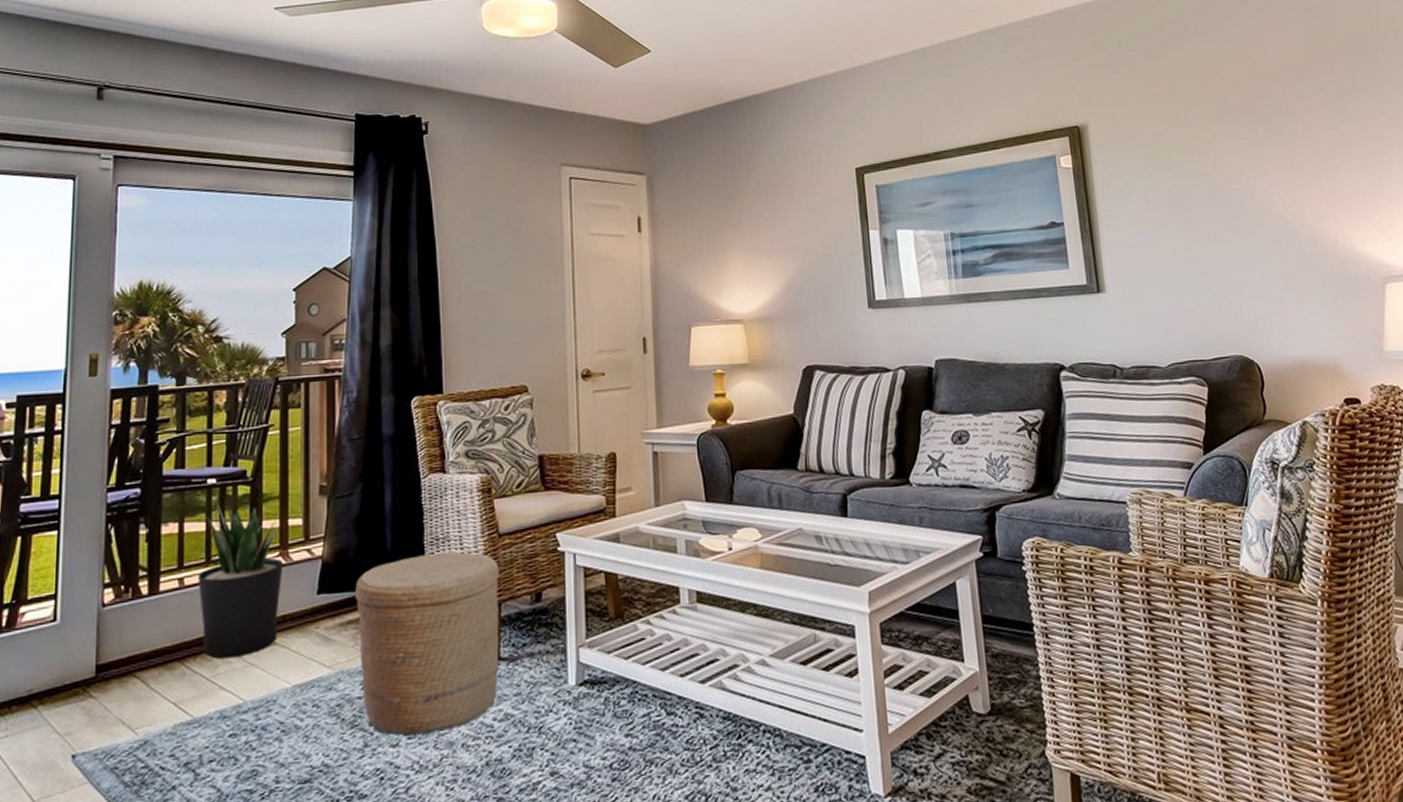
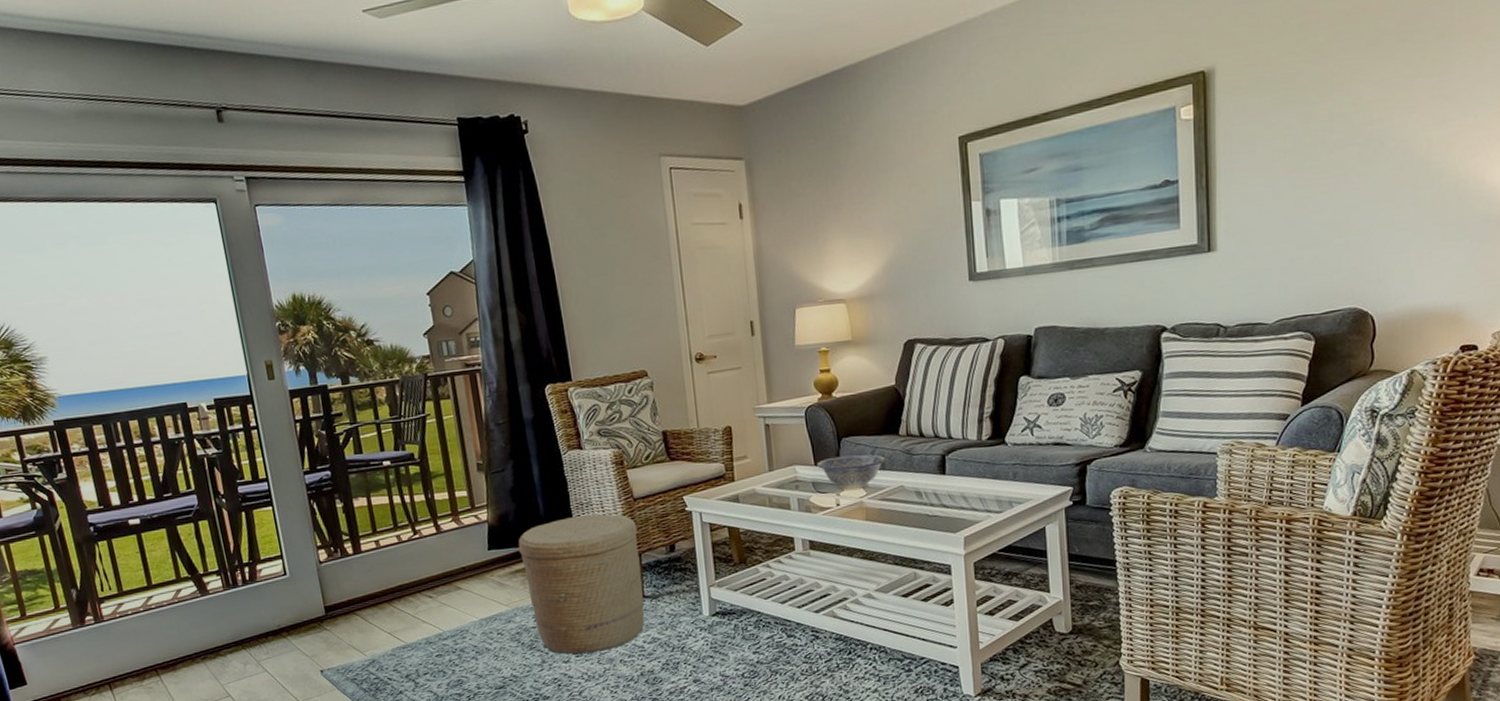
planter: present [198,501,284,659] -> none [387,479,461,601]
decorative bowl: none [708,490,783,533] -> present [817,454,886,491]

